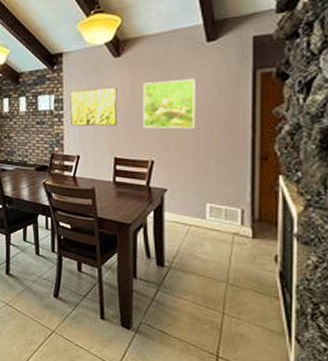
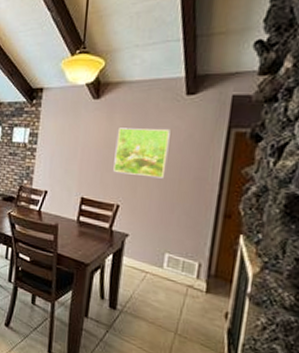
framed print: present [70,86,118,127] -> none [43,127,92,167]

